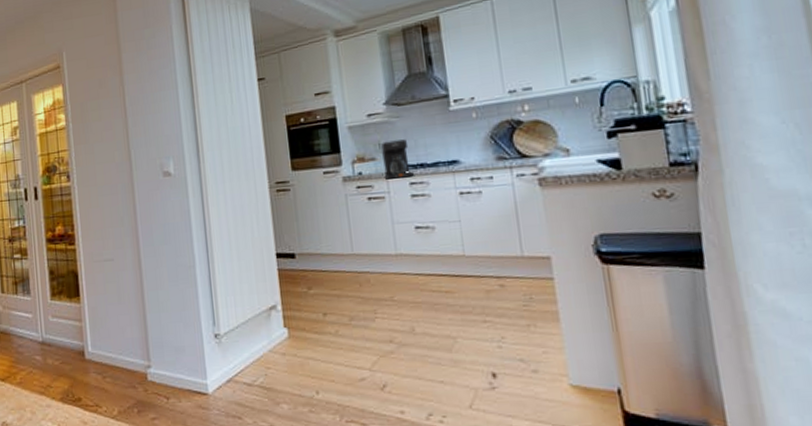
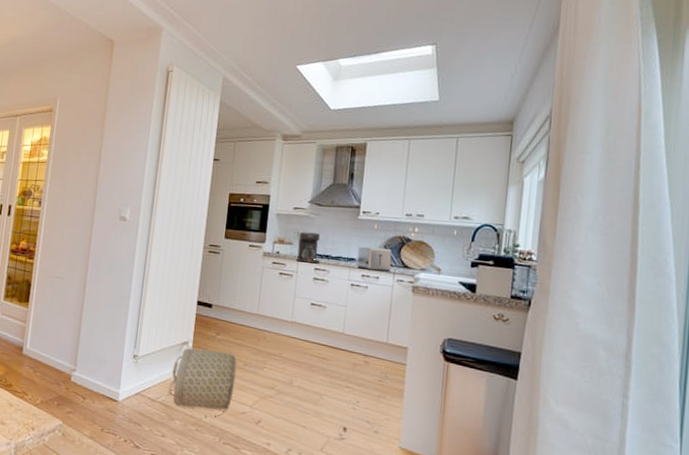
basket: none [264,296,345,390] -> present [168,341,237,417]
toaster: none [458,139,506,172] -> present [356,246,392,272]

